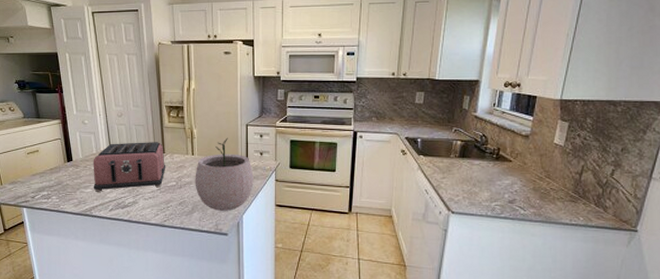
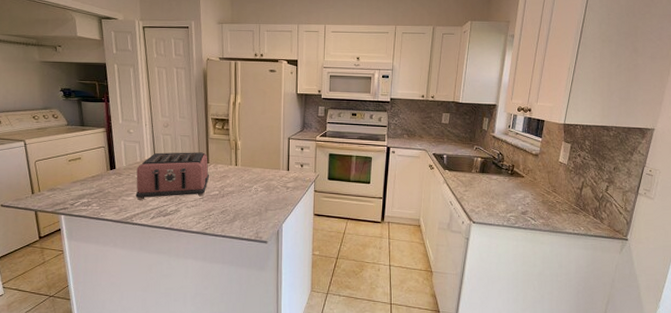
plant pot: present [195,137,254,211] -> none [237,149,294,220]

